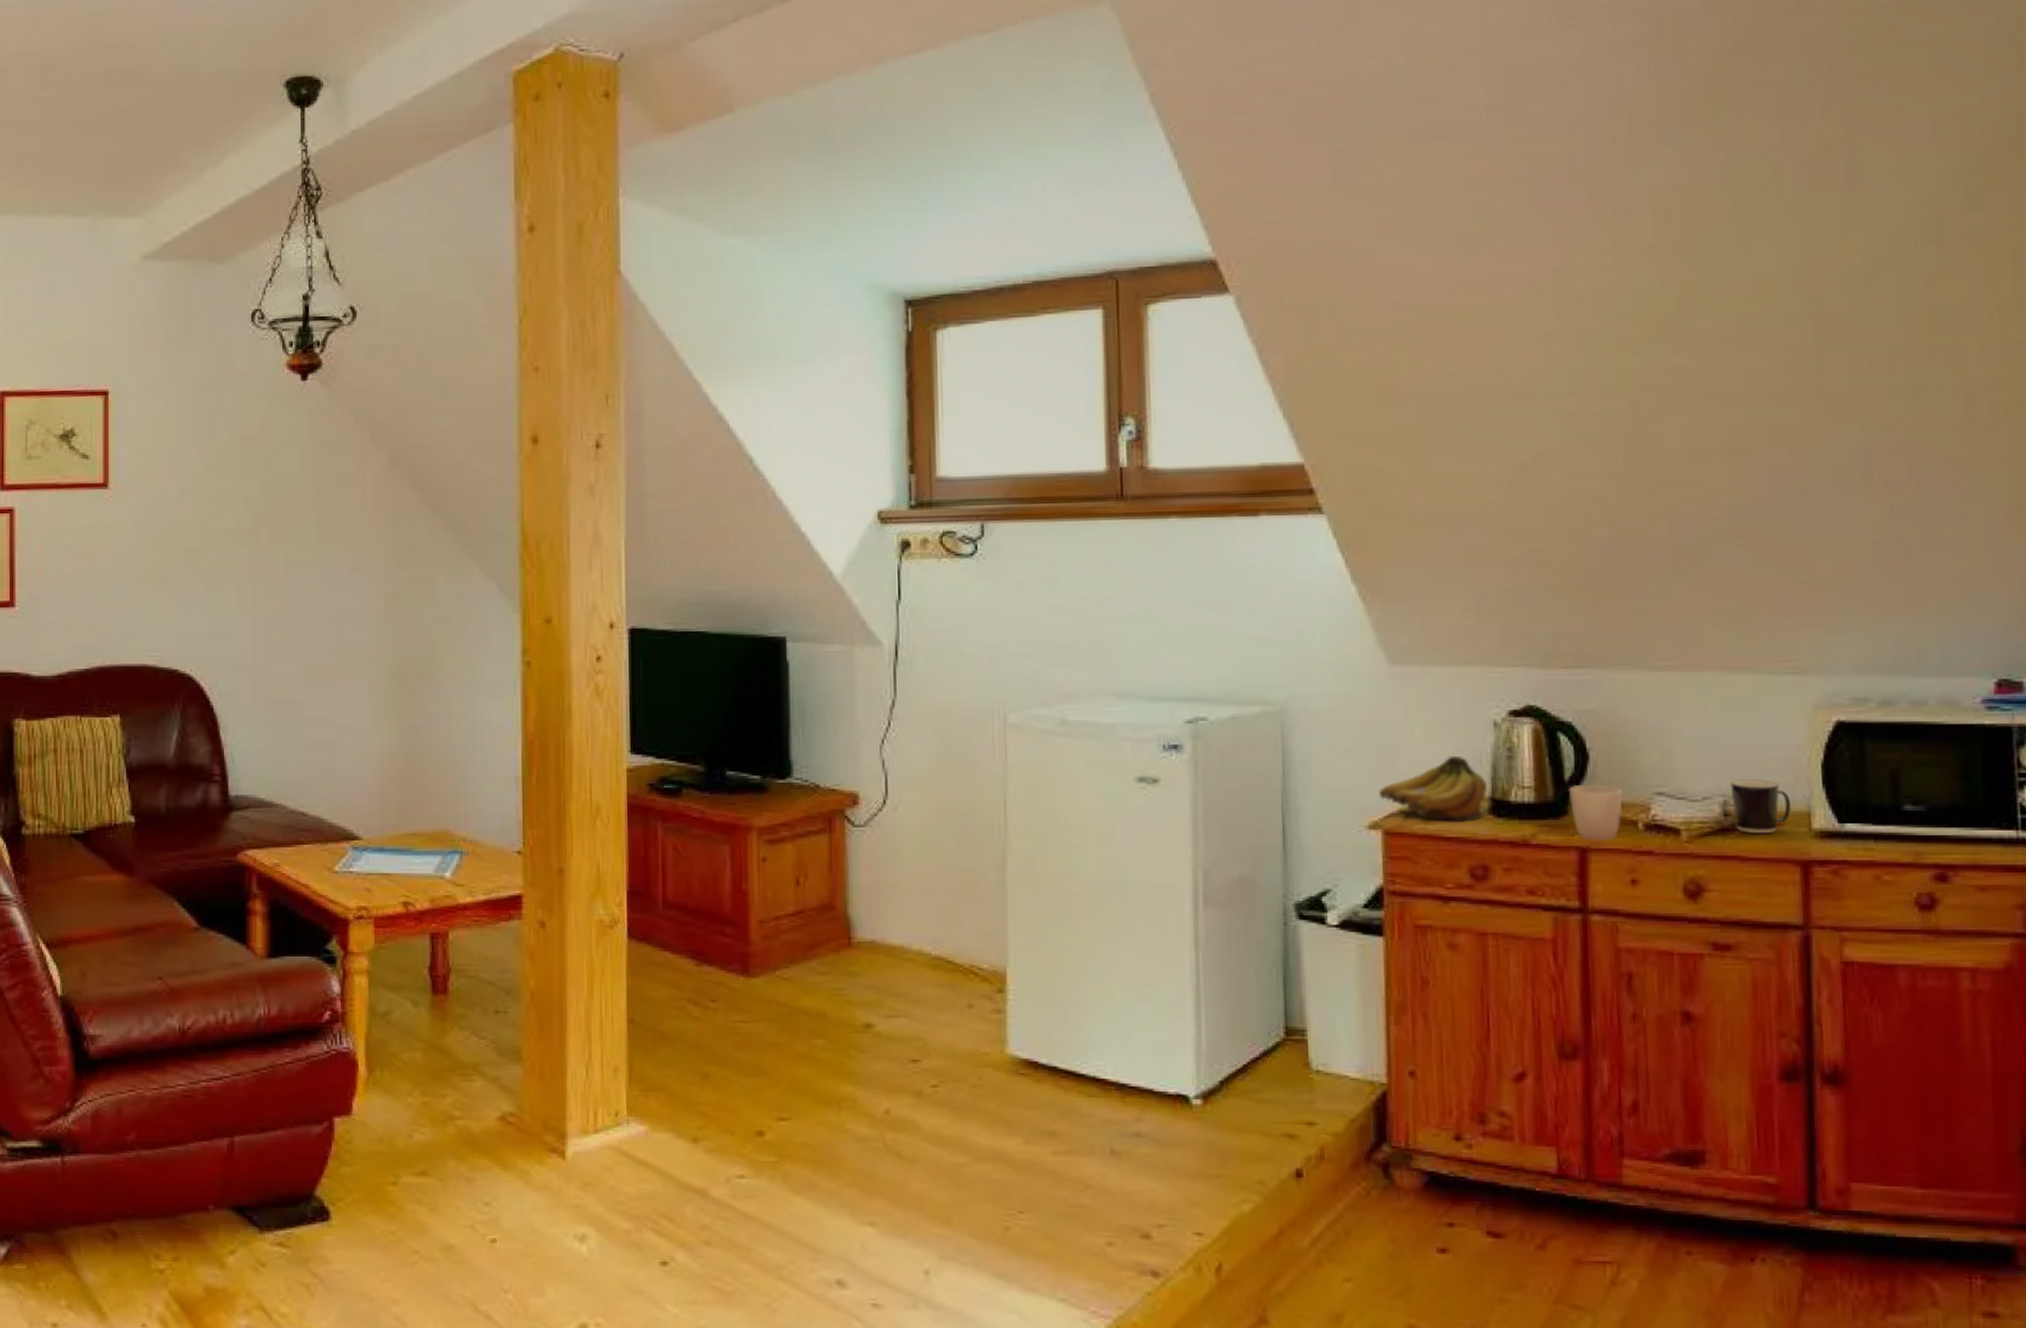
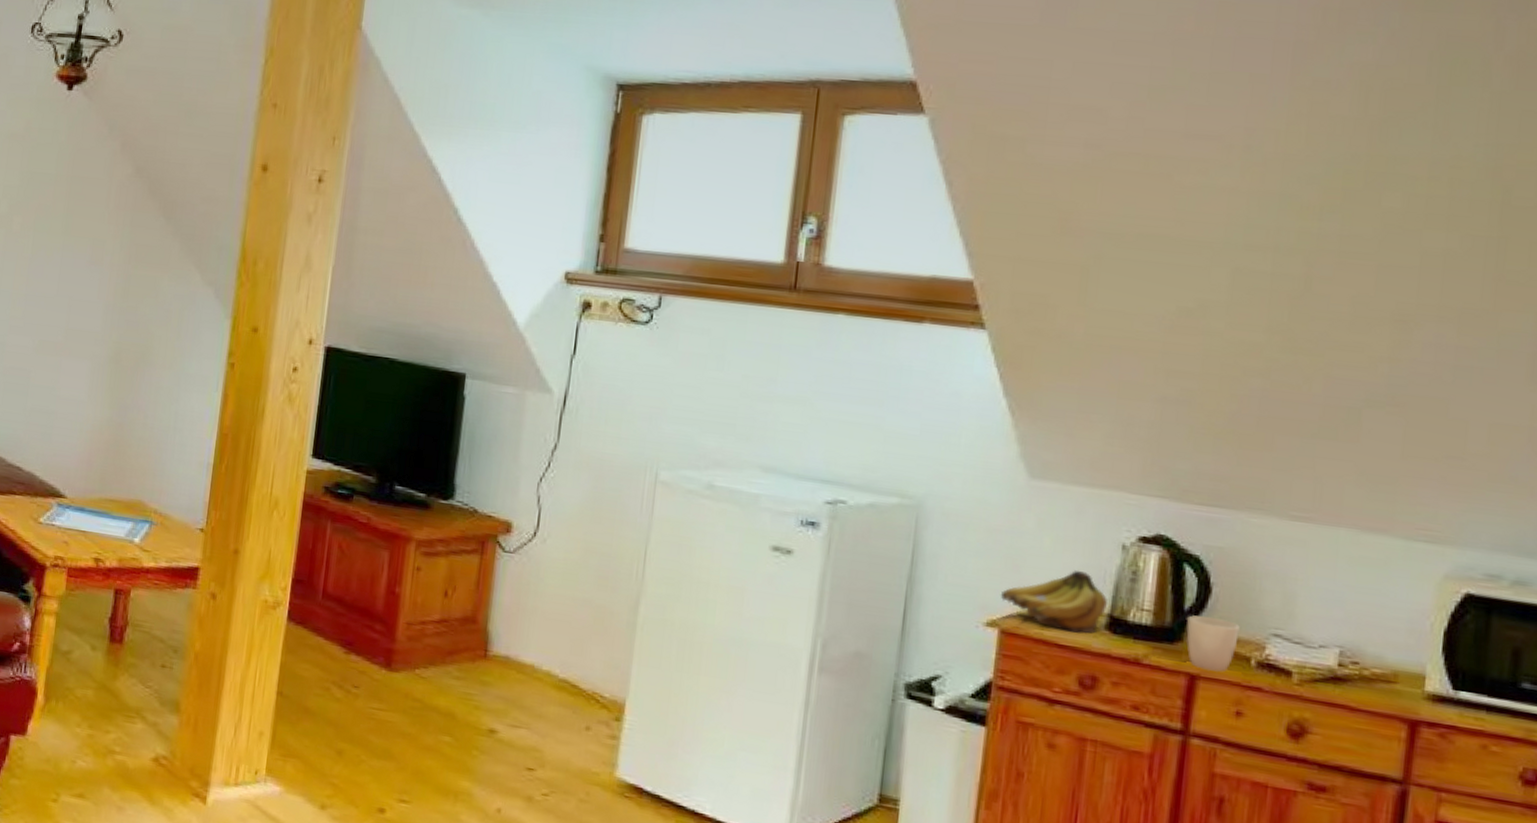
mug: present [1730,779,1792,834] -> none [1347,633,1408,690]

